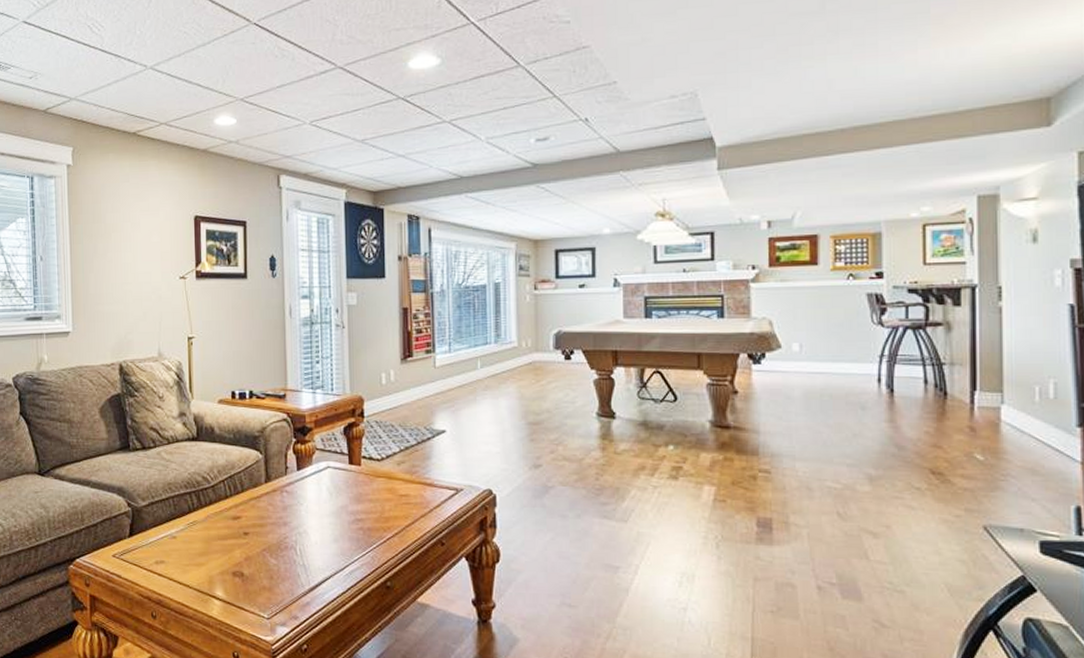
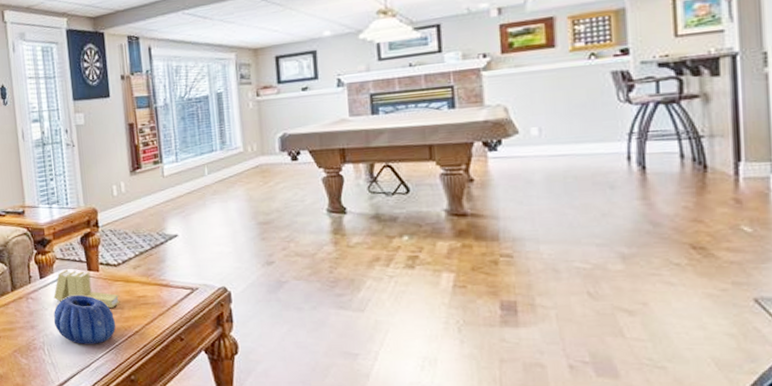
decorative bowl: none [308,490,375,546] -> present [53,294,116,344]
books: none [310,461,381,506] -> present [53,269,120,308]

